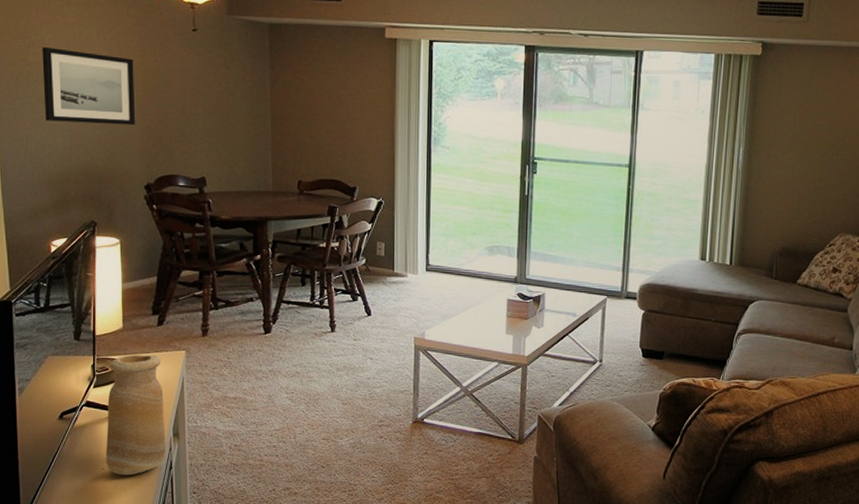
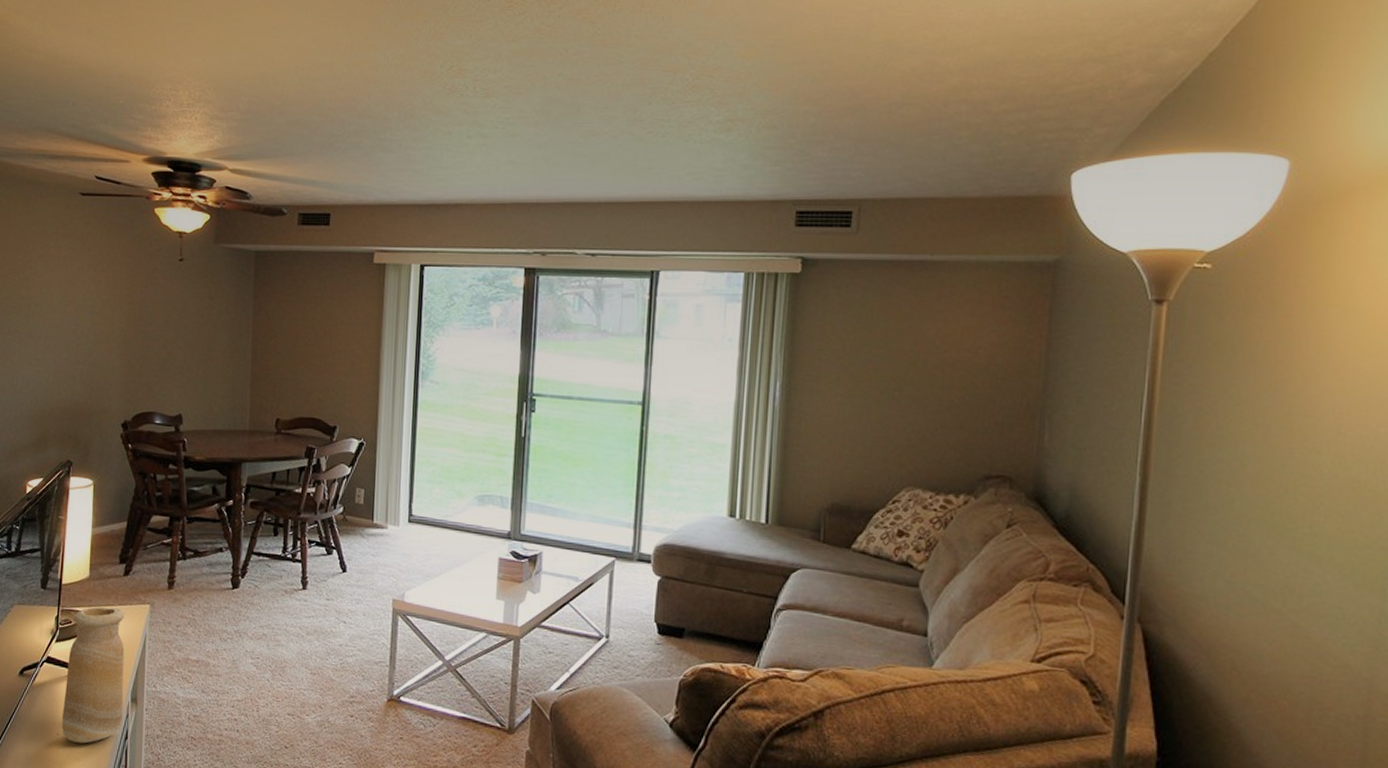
wall art: present [42,47,135,125] -> none [32,281,120,360]

